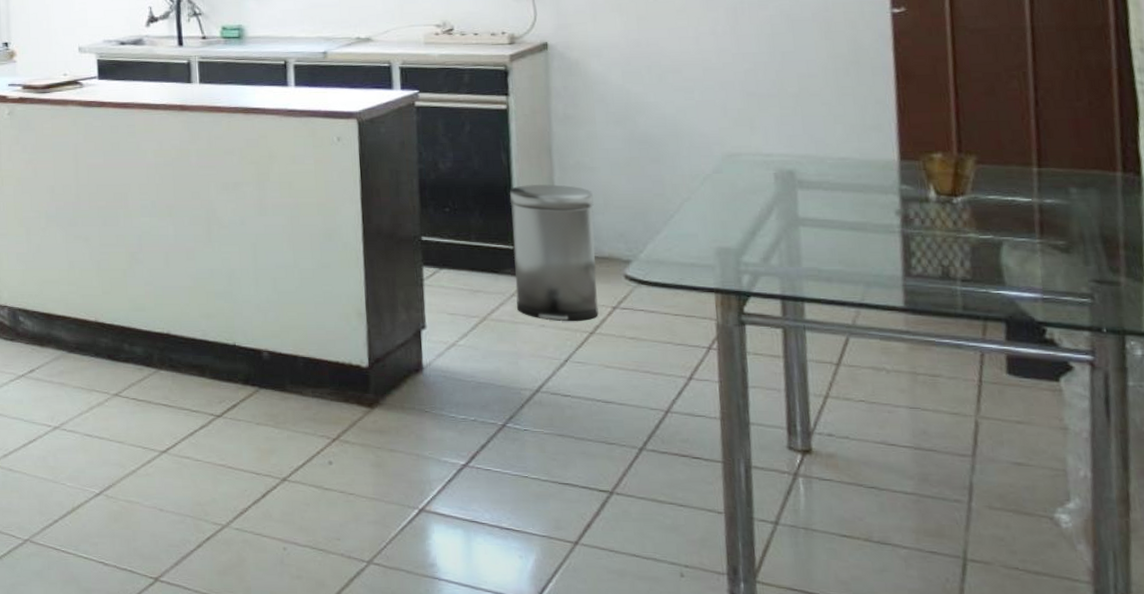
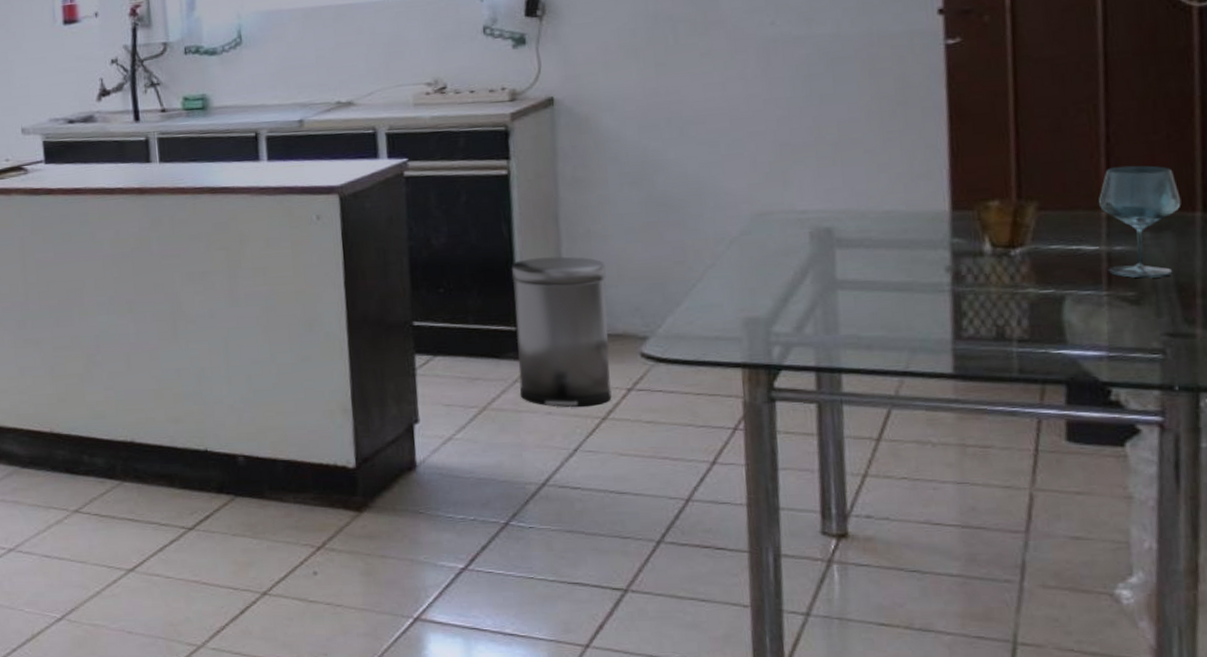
wine glass: none [1029,127,1104,229] -> present [1098,165,1181,279]

